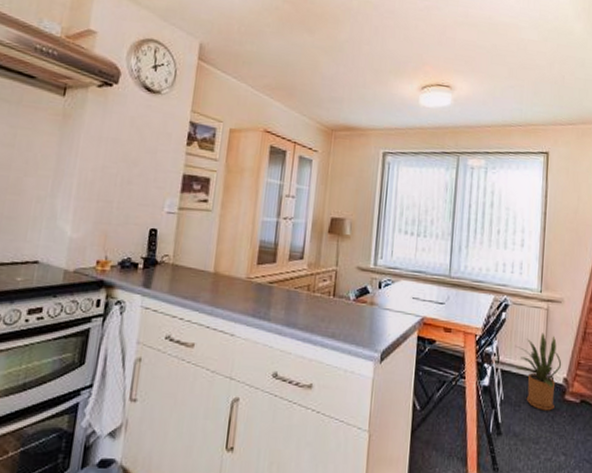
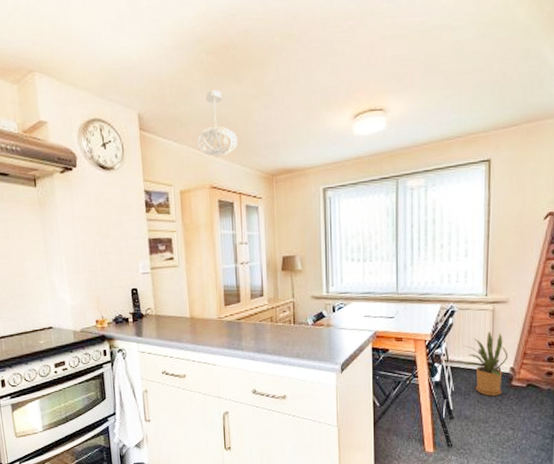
pendant light: none [256,35,301,103] -> present [195,90,237,158]

